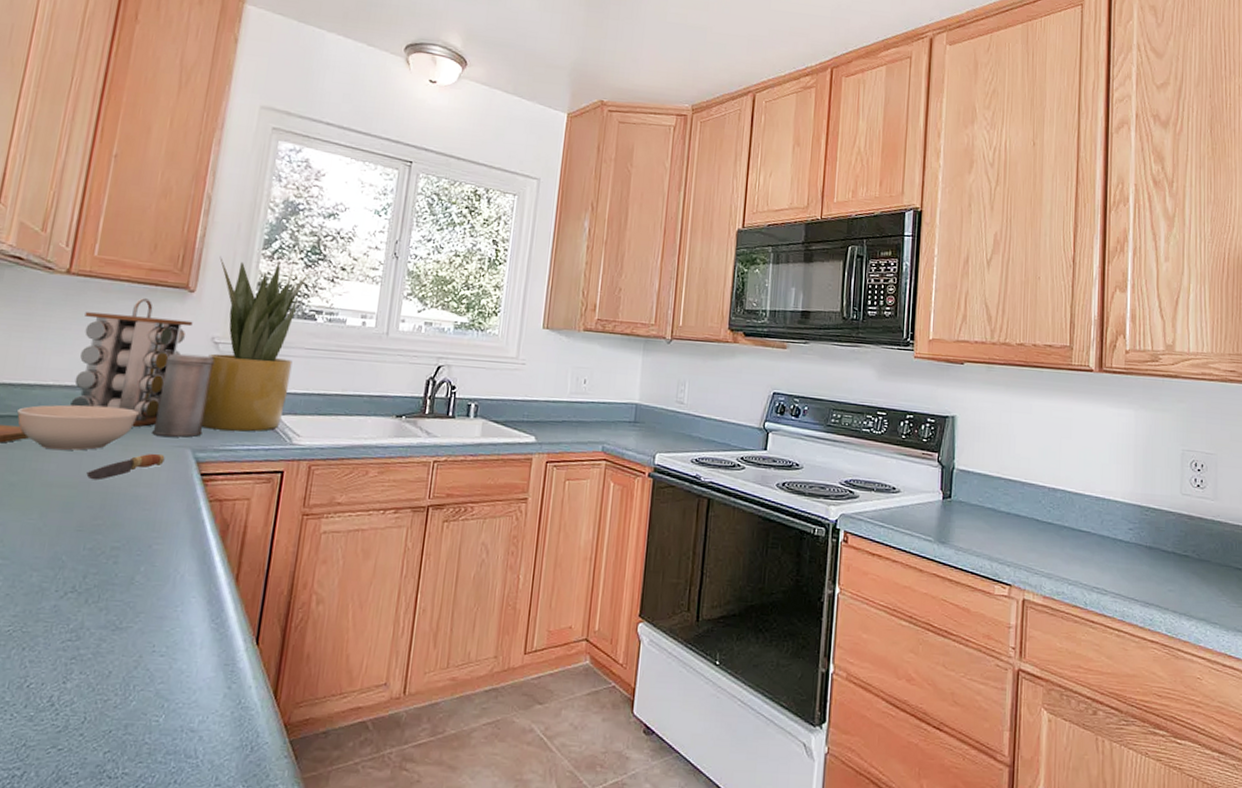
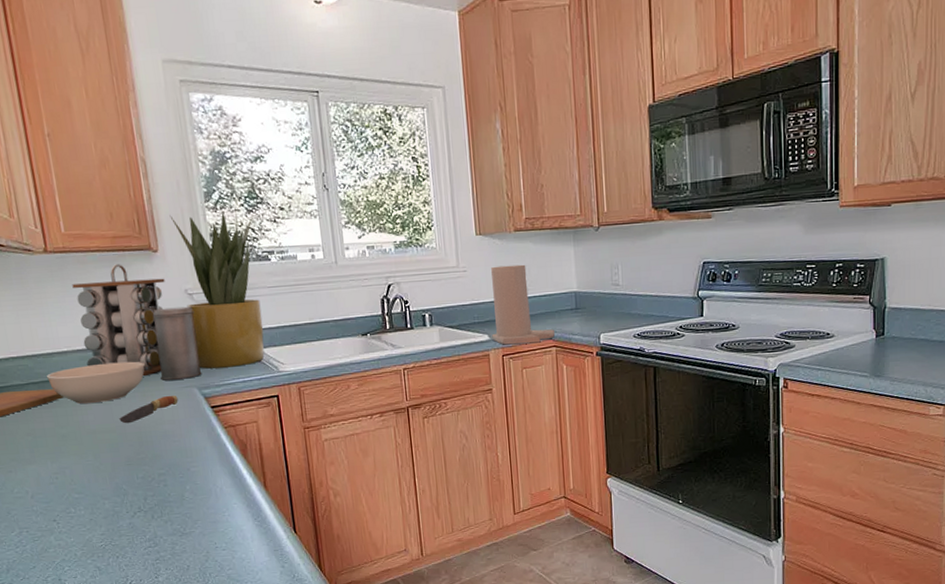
paper towel: none [538,363,607,454] -> present [491,264,555,345]

